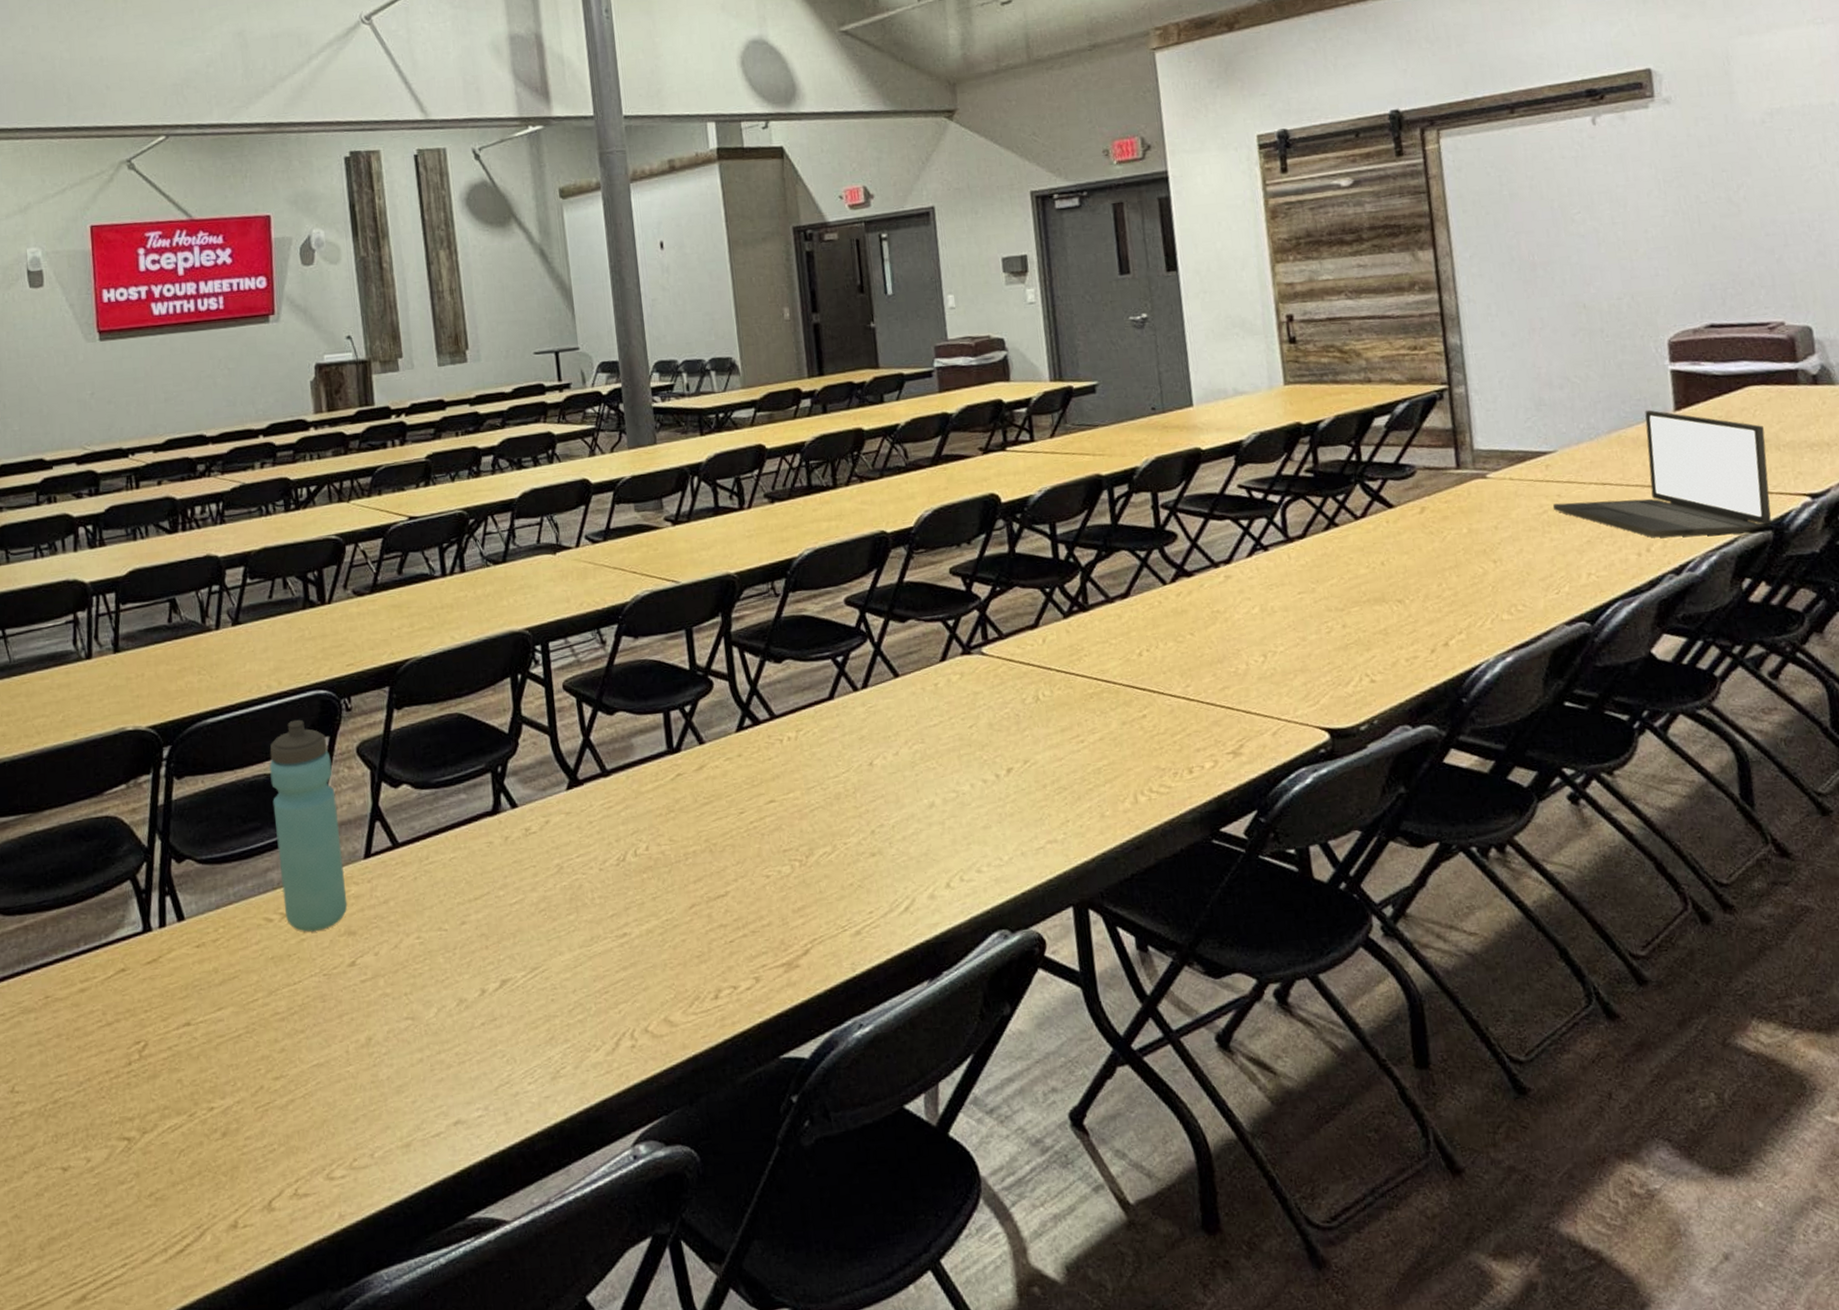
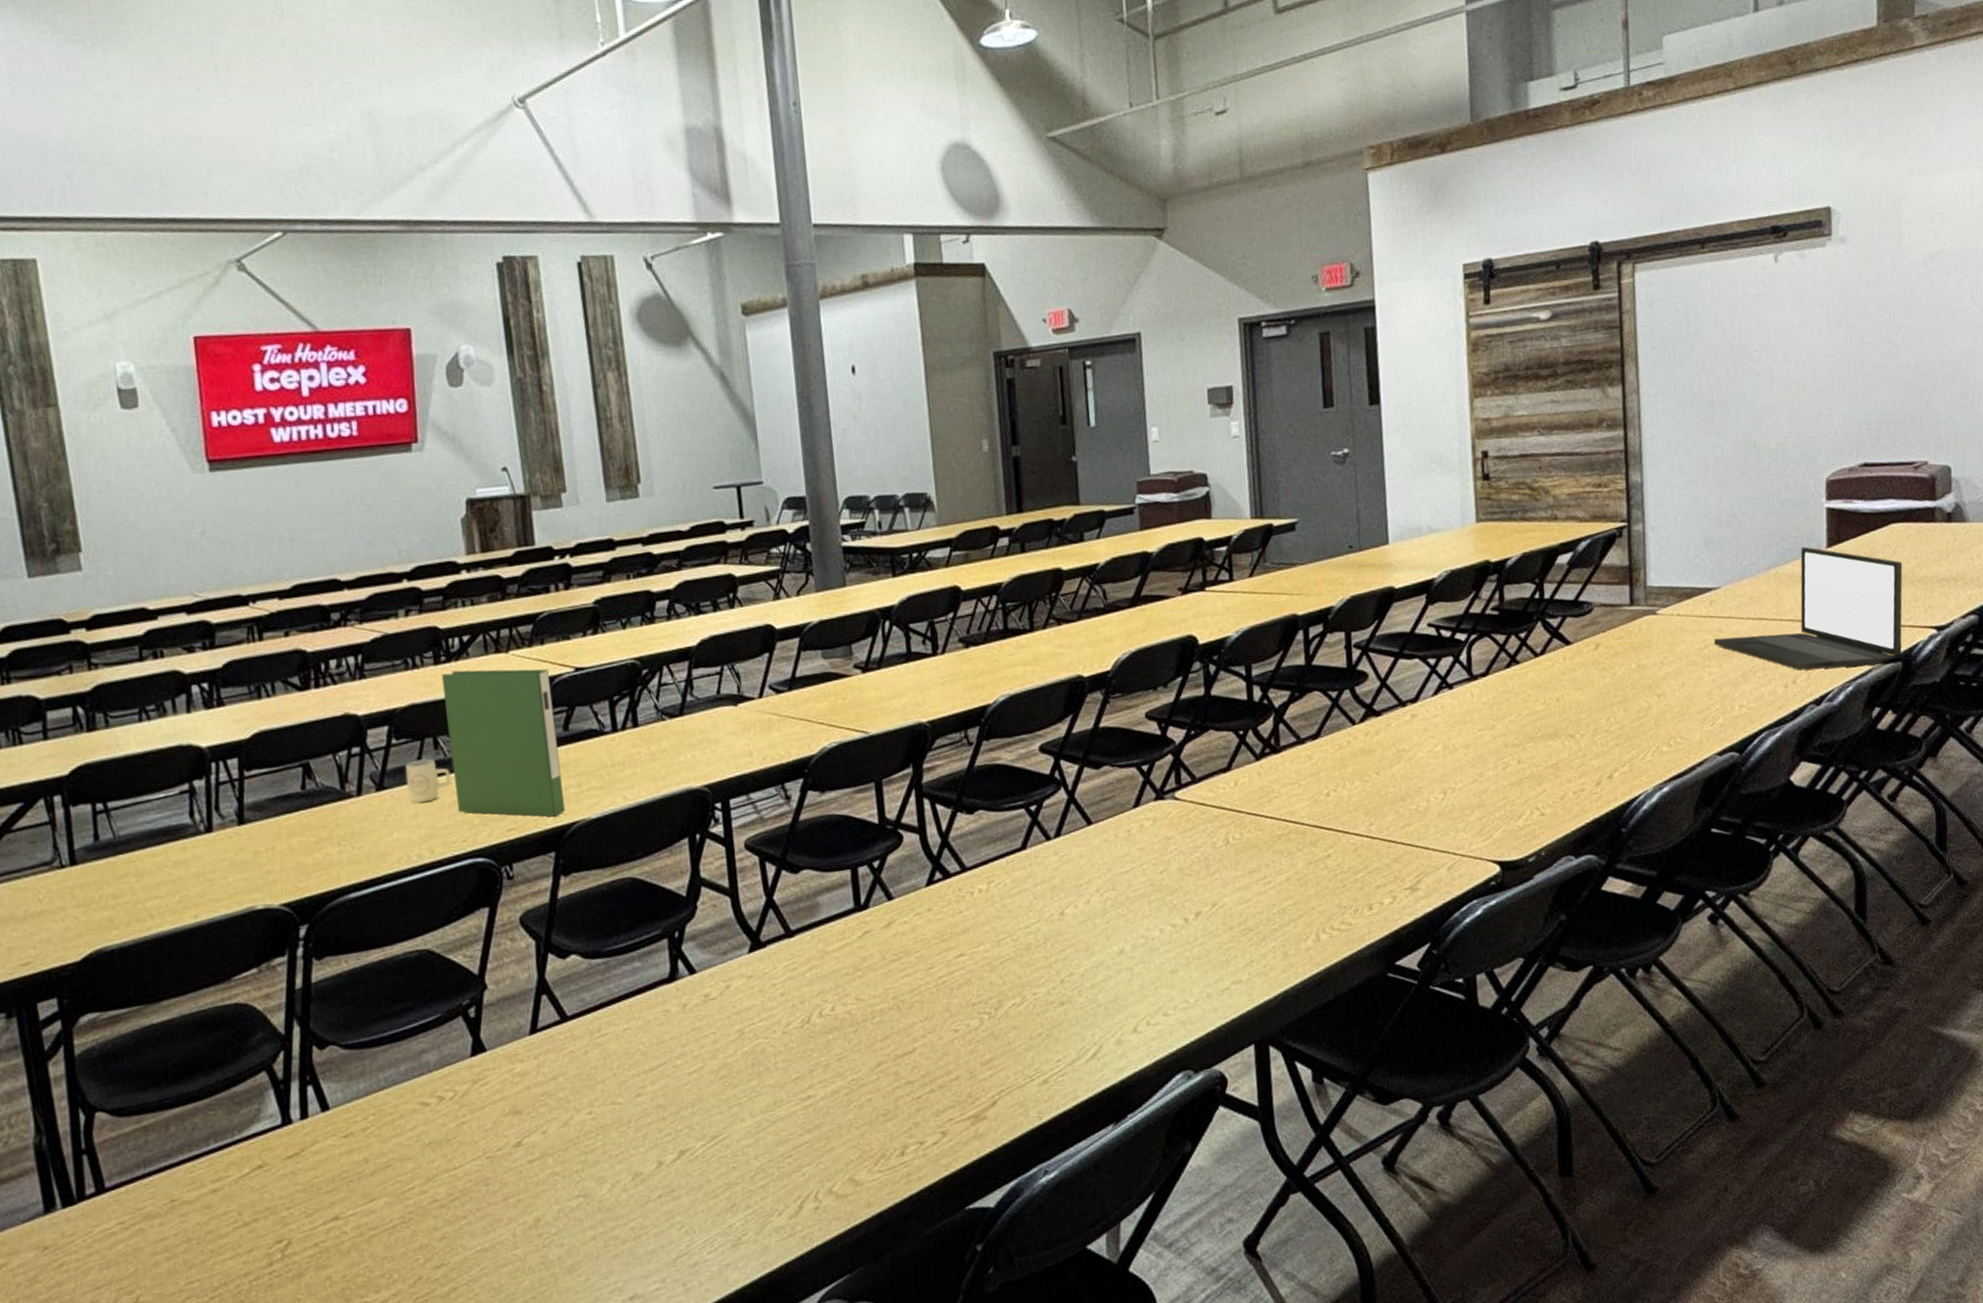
mug: none [257,597,298,638] -> present [405,758,451,804]
water bottle: present [269,719,348,932] -> none [422,890,512,1115]
binder: none [290,517,399,654] -> present [441,669,566,817]

